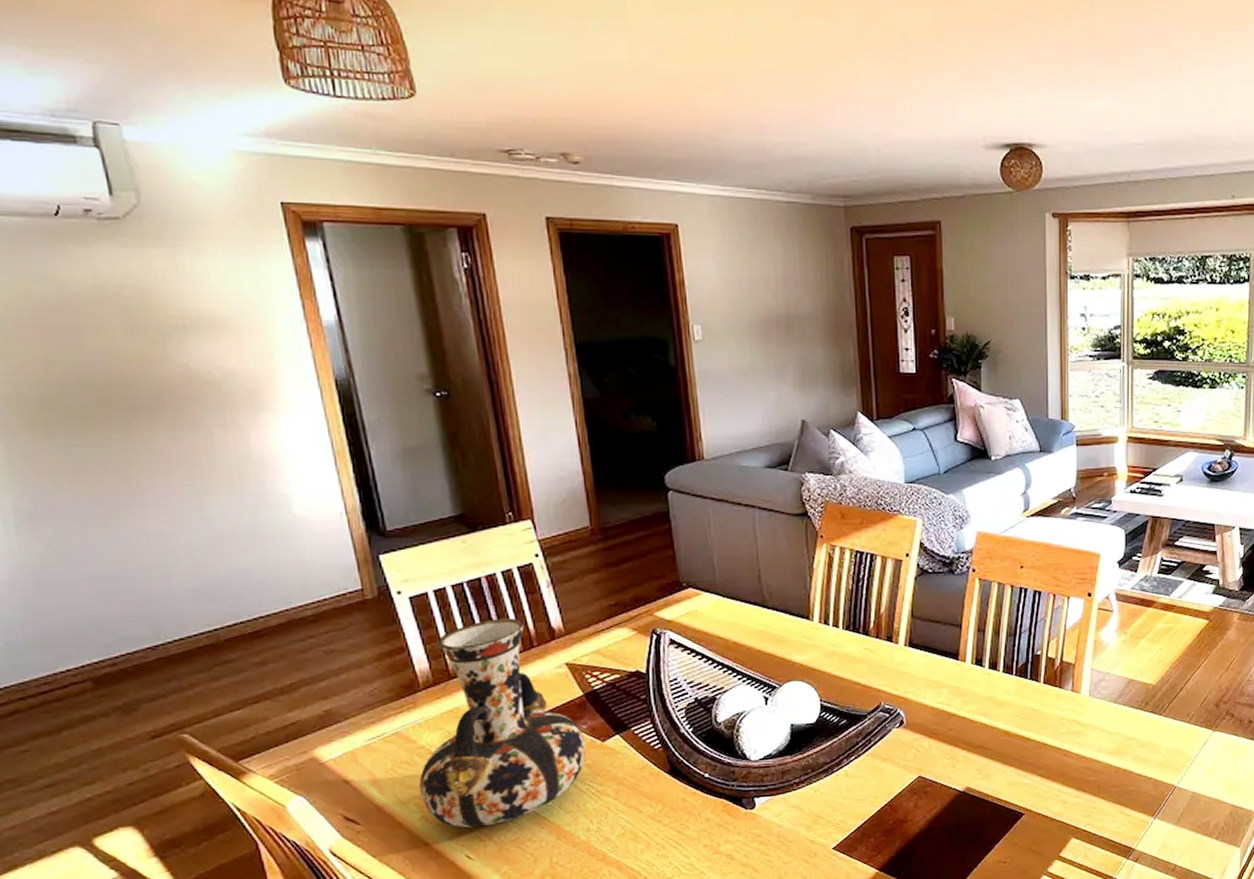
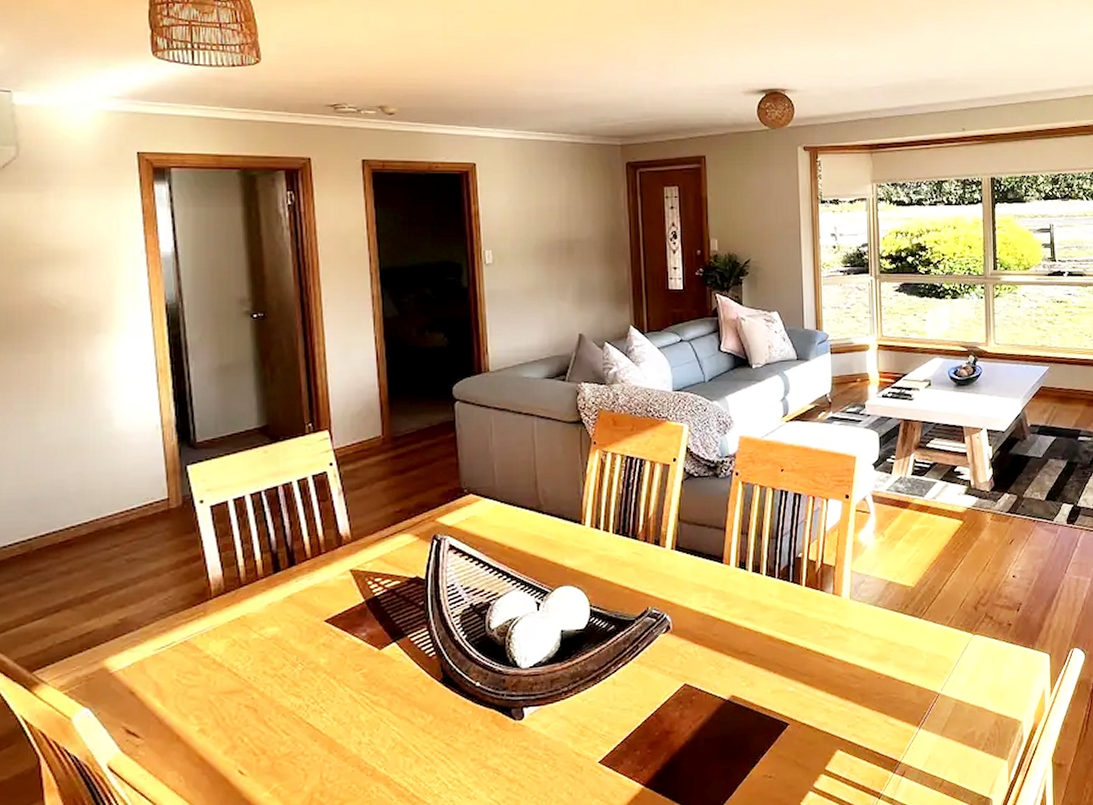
vase: present [419,618,587,828] -> none [201,525,364,741]

